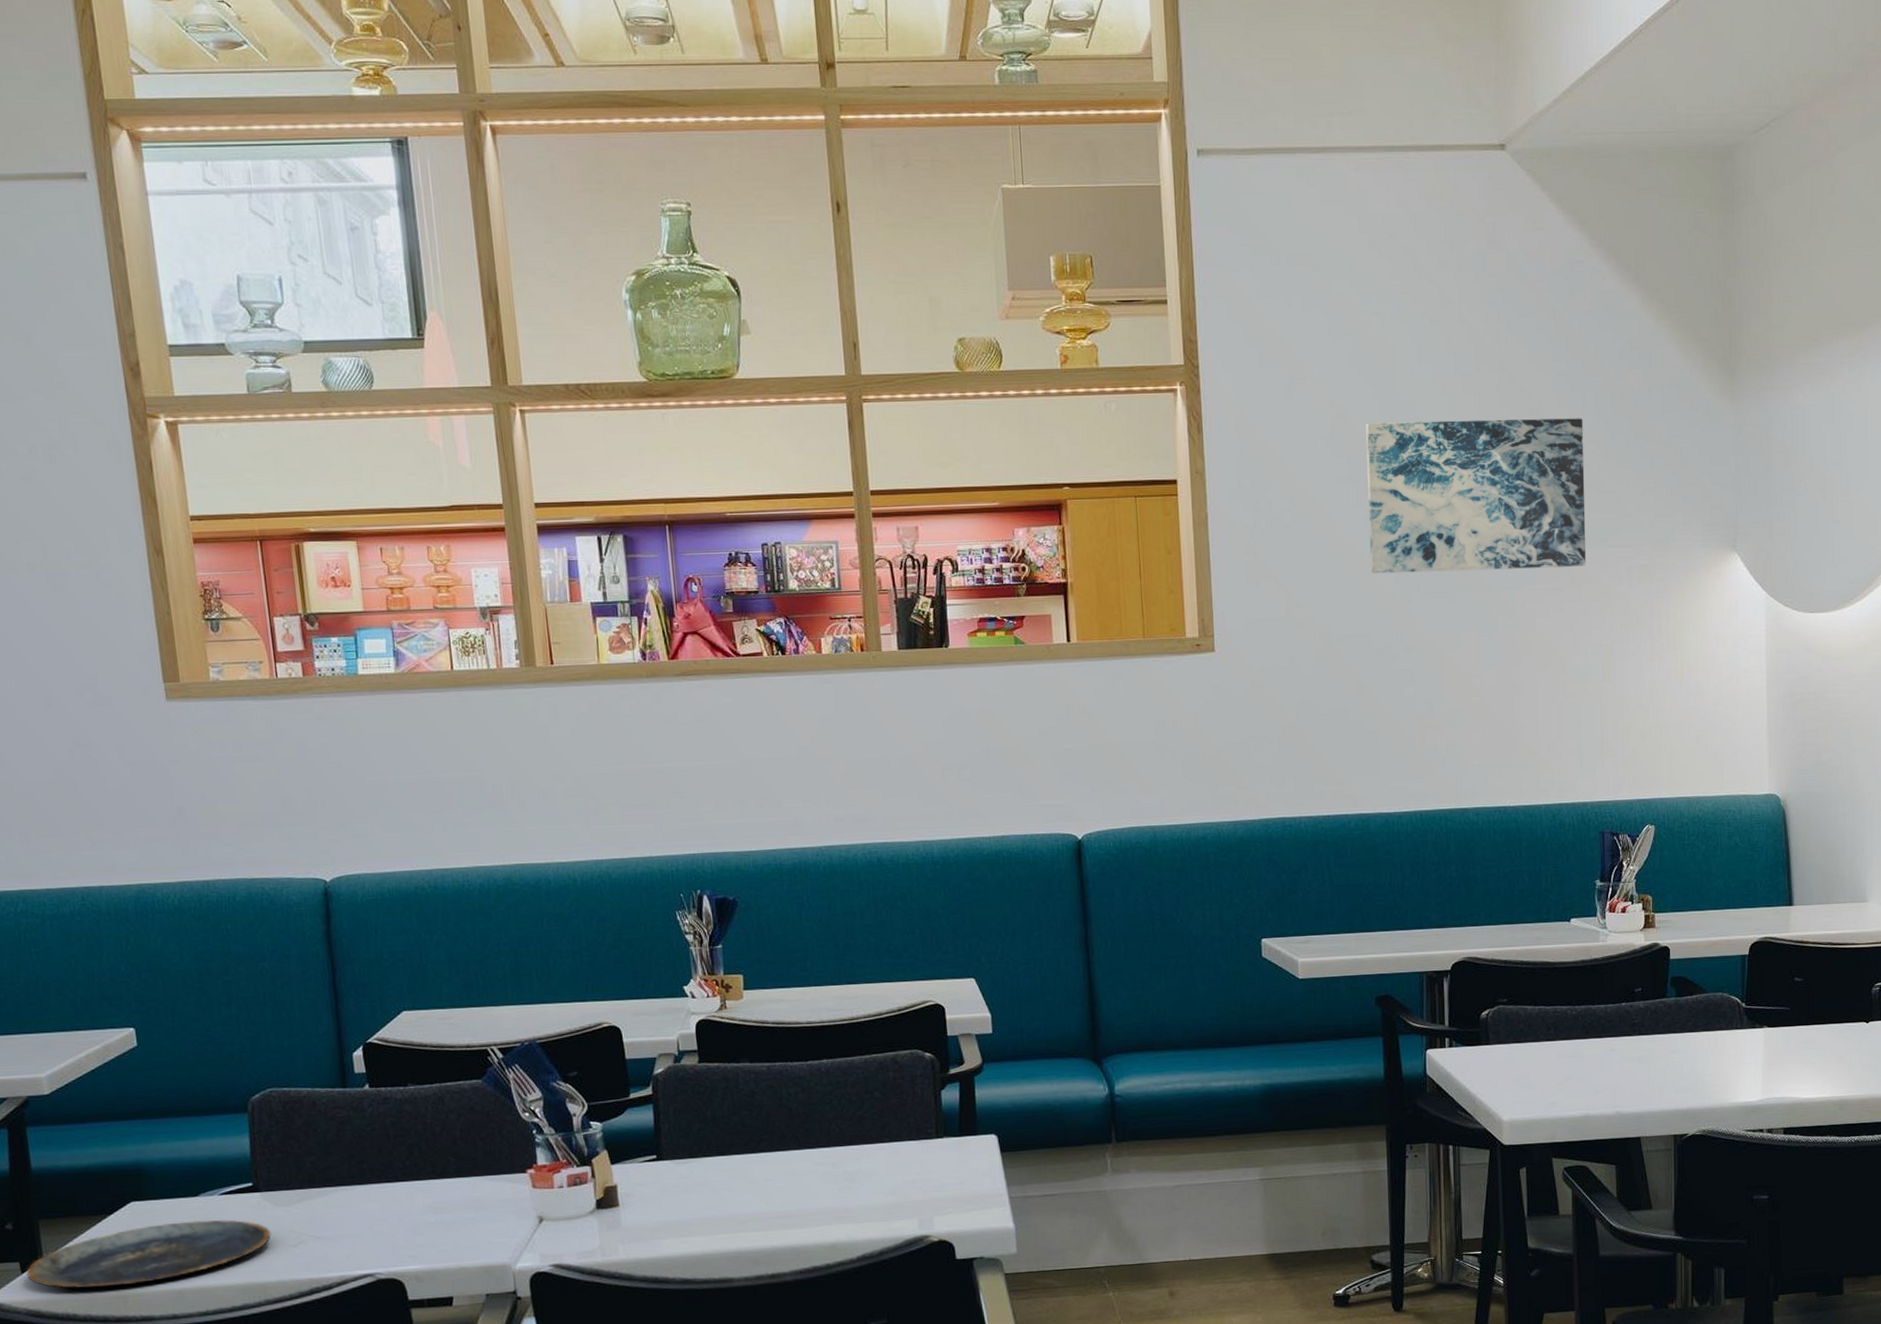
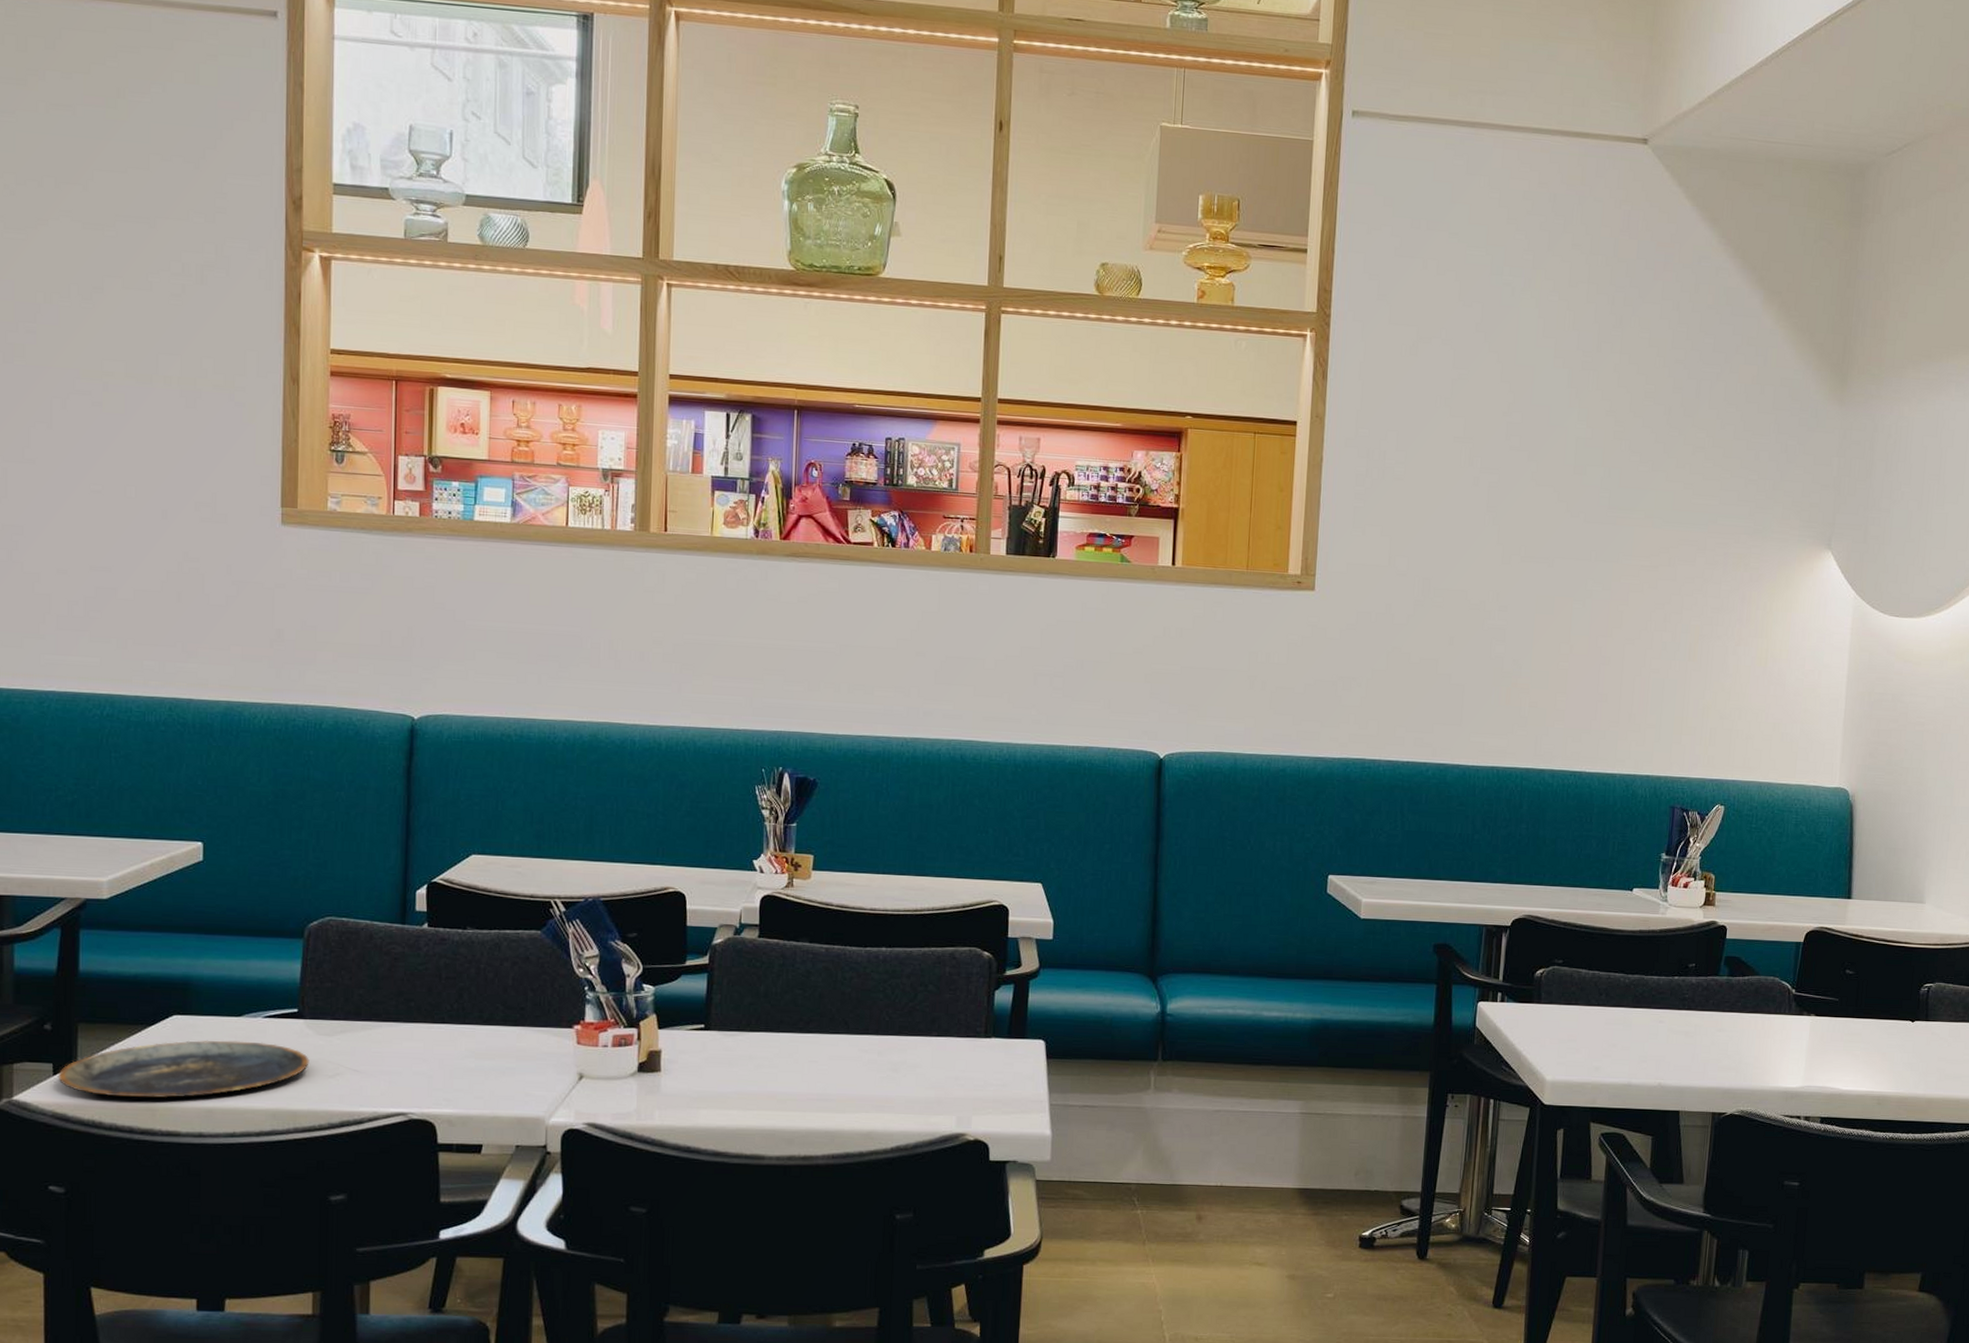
wall art: present [1366,418,1587,574] -> none [1475,387,1696,548]

